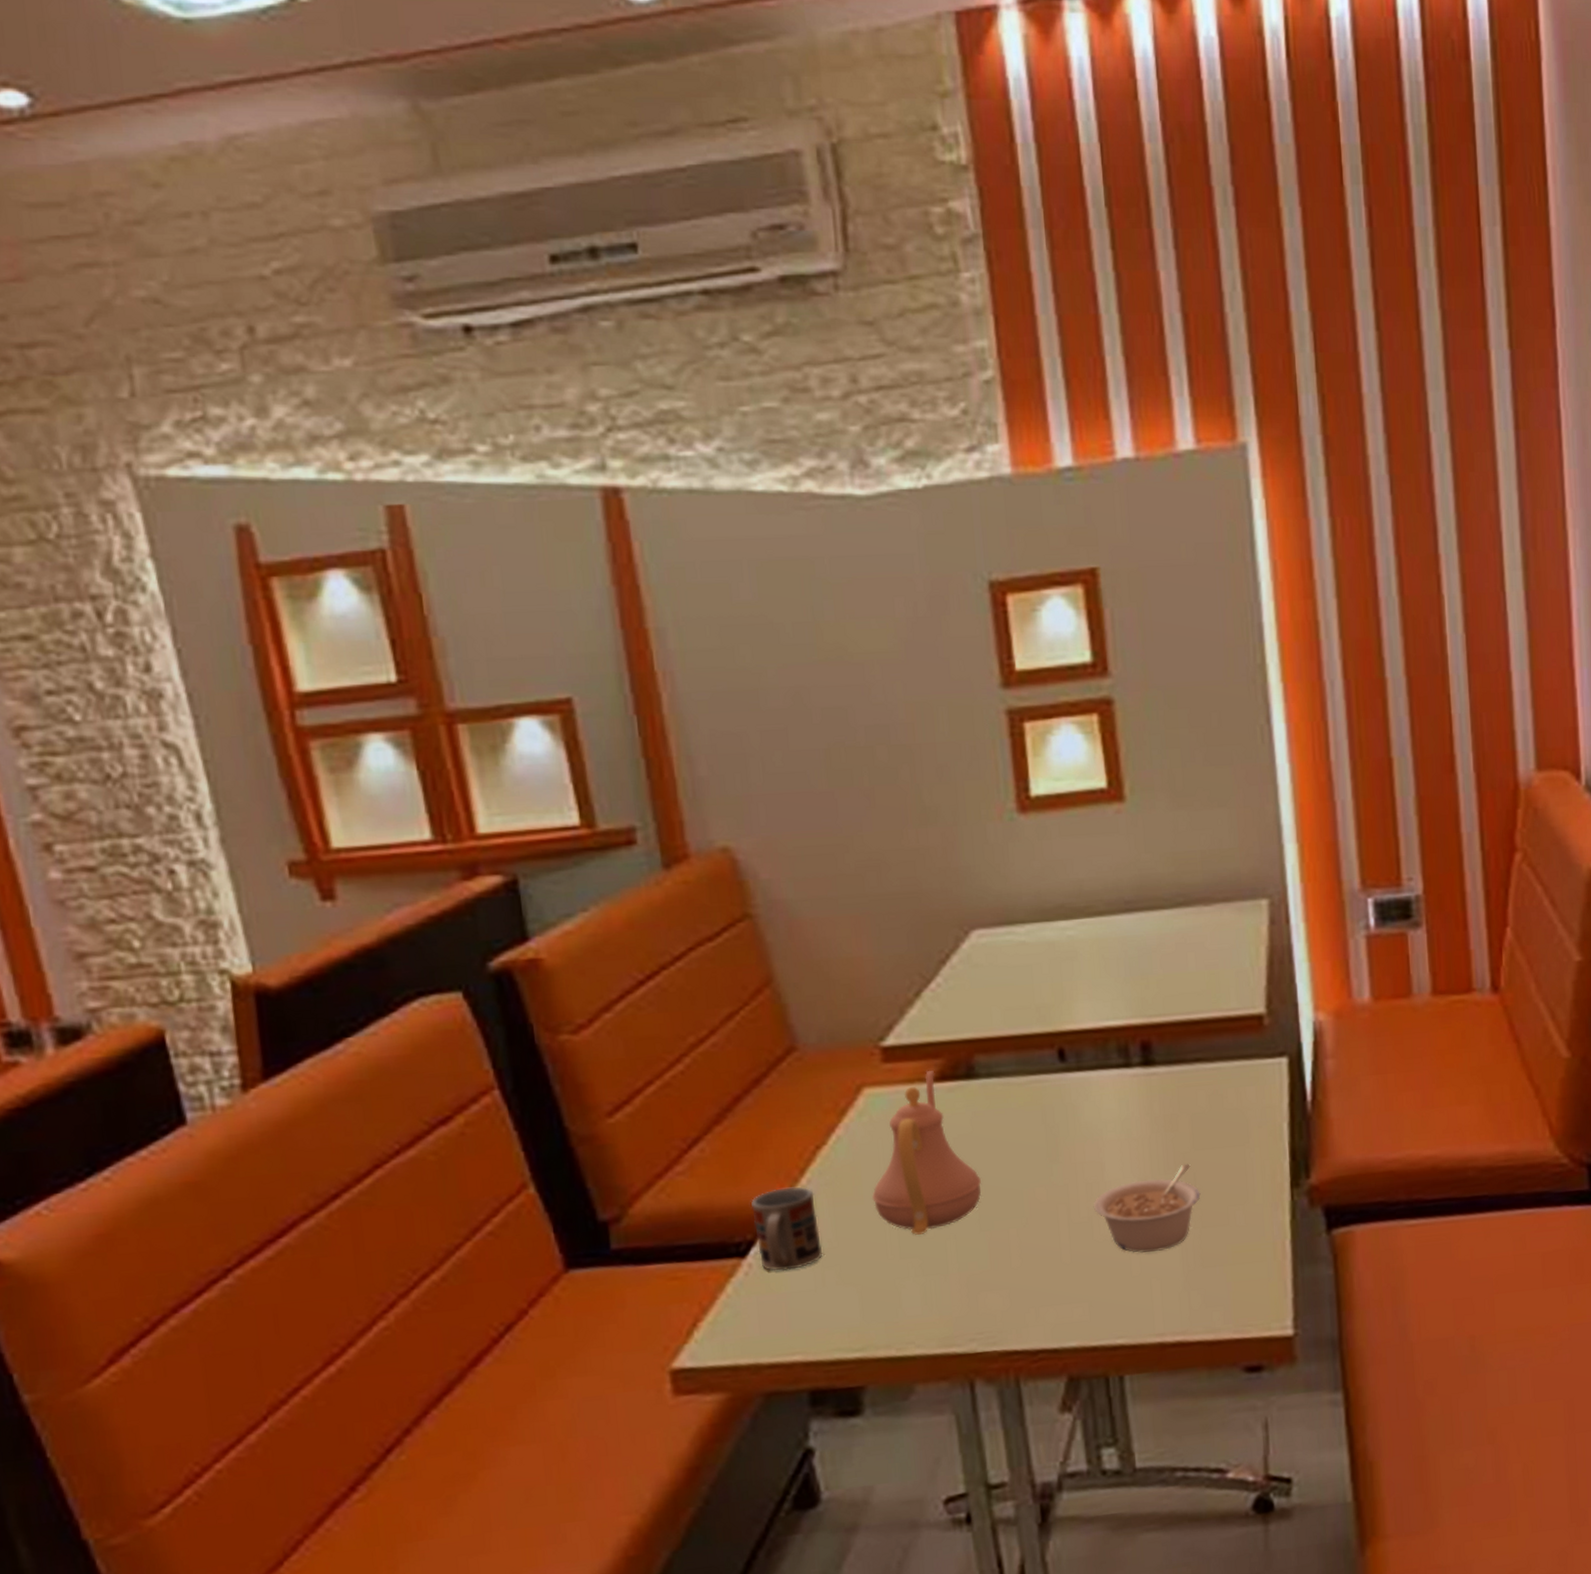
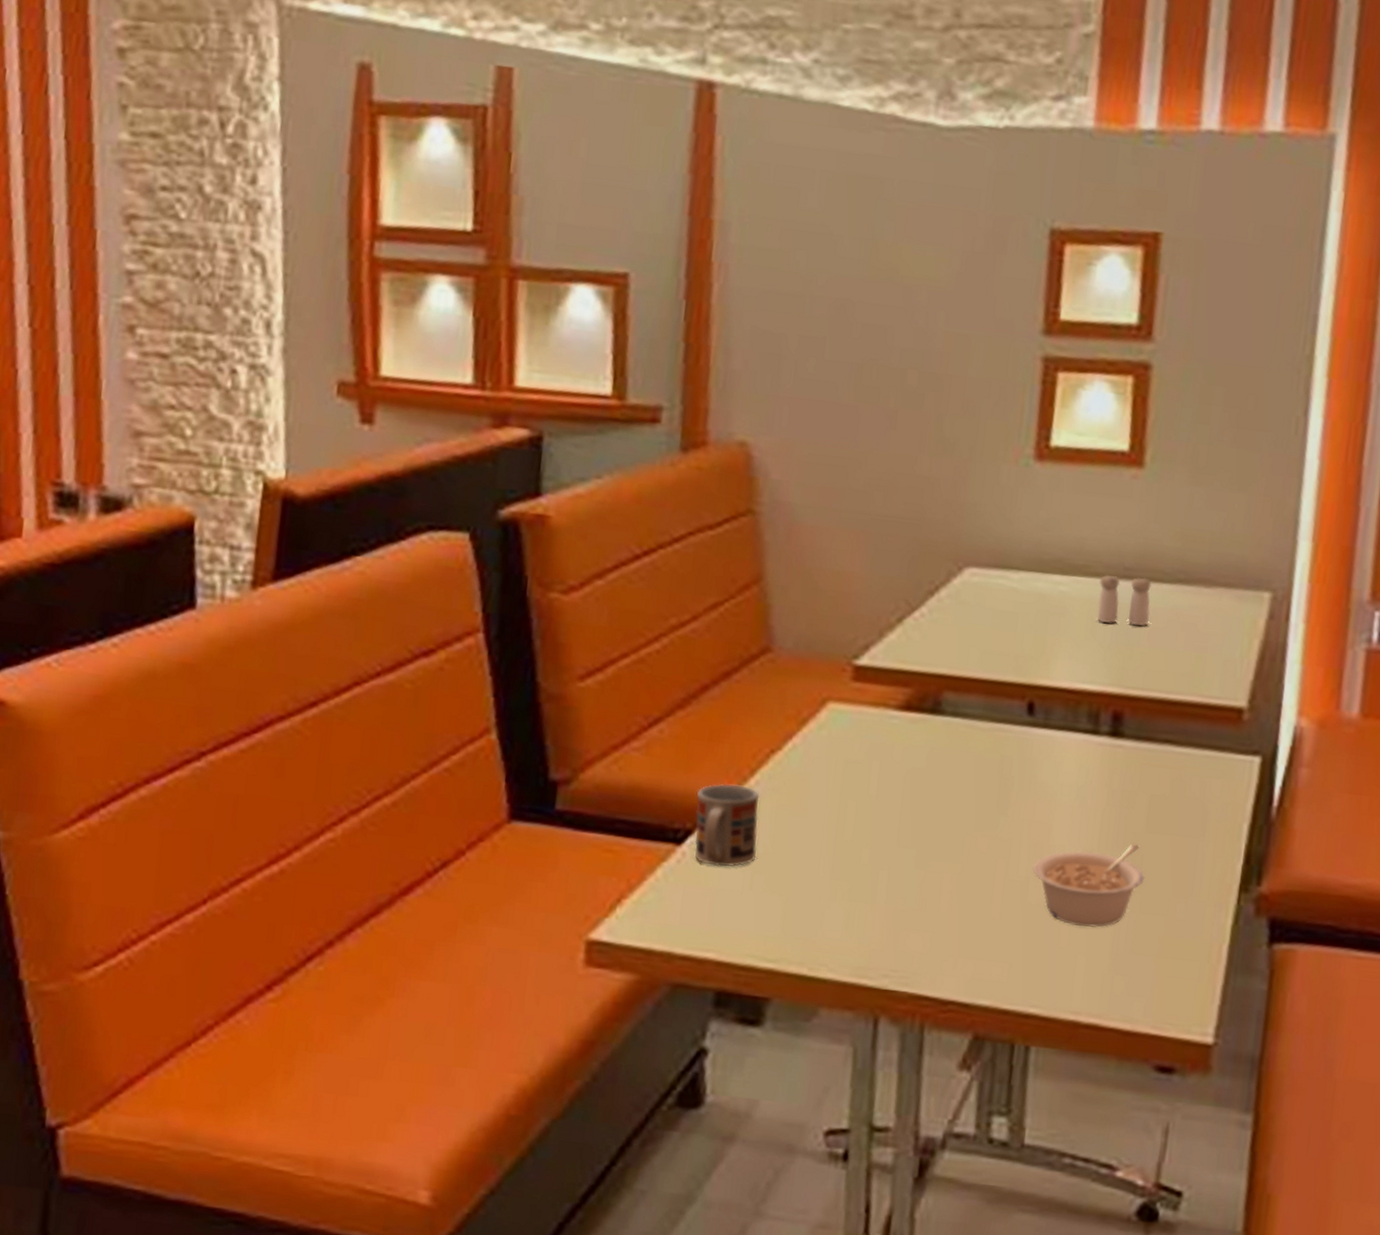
teapot: present [871,1070,982,1235] -> none [814,697,926,859]
salt and pepper shaker: none [1104,907,1158,958] -> present [1097,574,1152,626]

